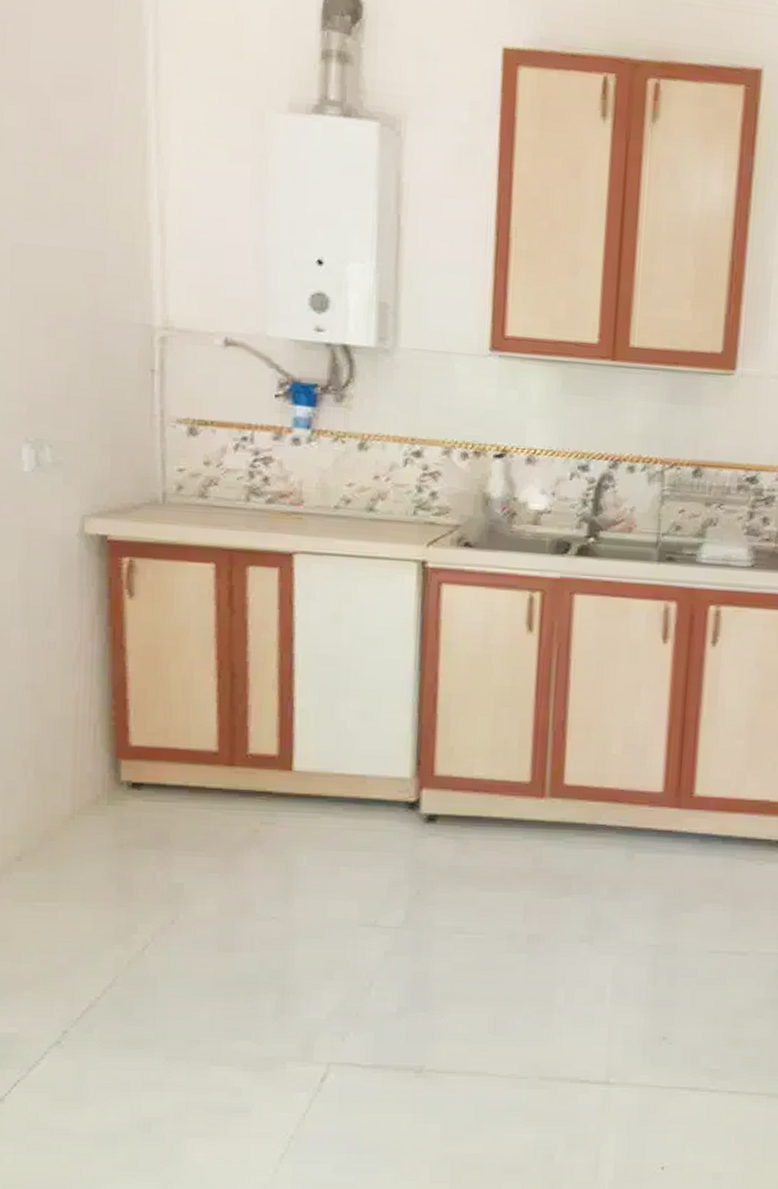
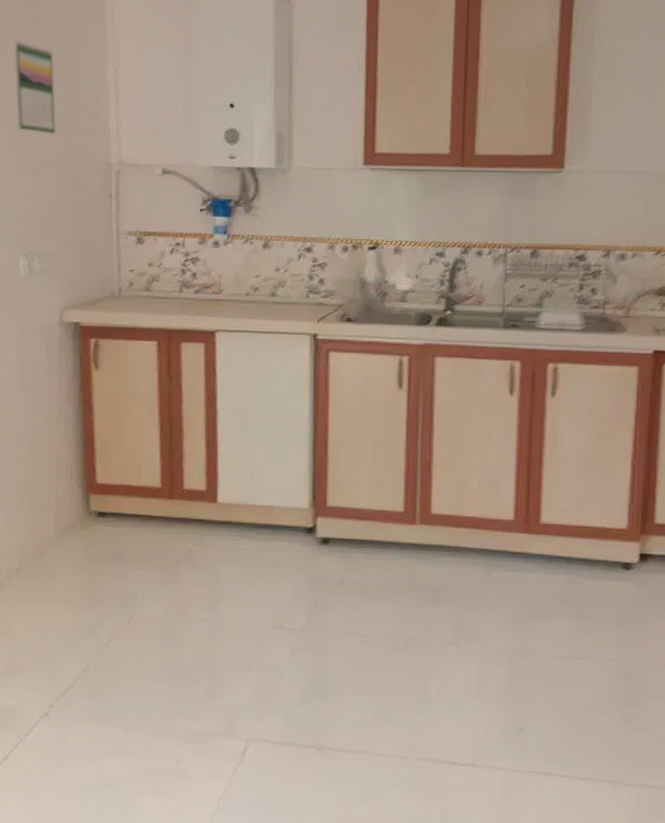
calendar: none [15,150,76,282] -> present [14,41,56,134]

